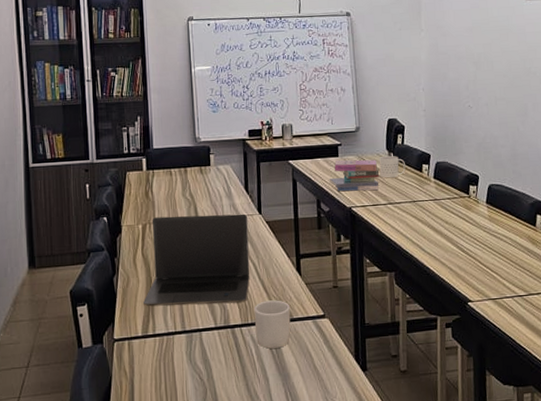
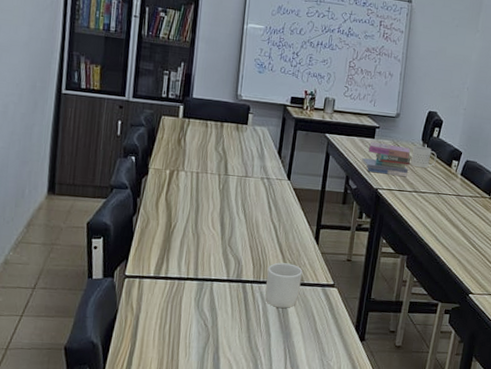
laptop computer: present [143,214,250,307] -> none [160,165,277,261]

